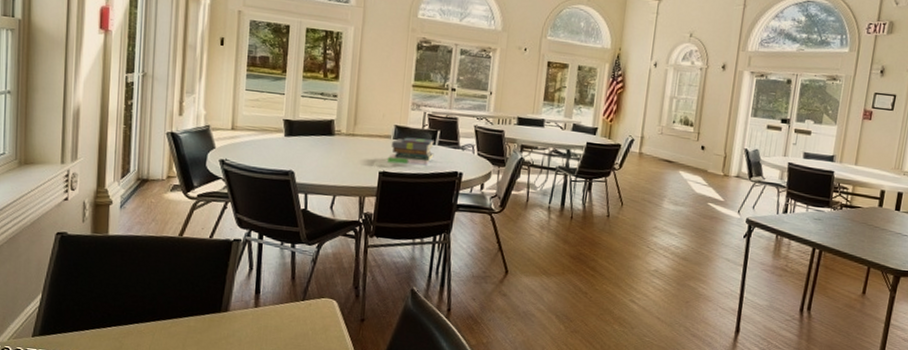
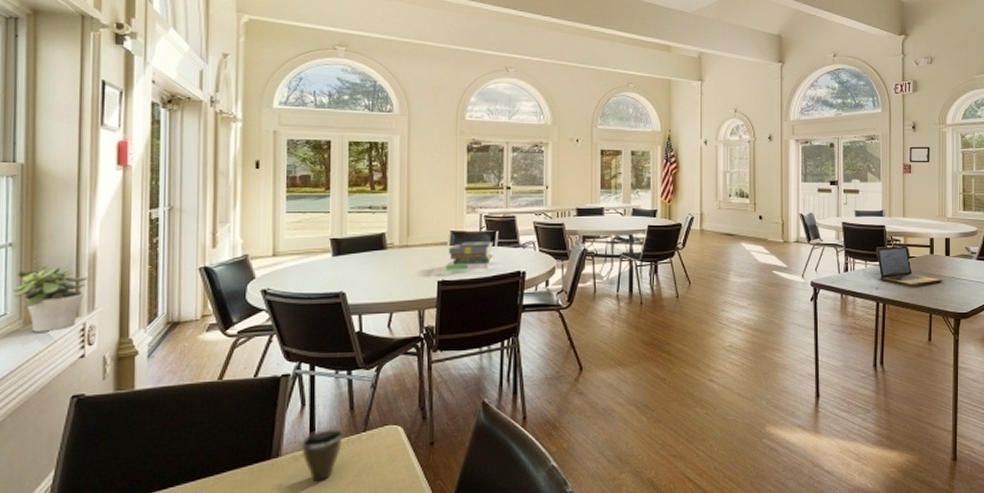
potted plant: none [10,113,72,174] -> present [13,264,87,332]
cup: none [247,293,284,338] -> present [301,428,343,481]
laptop: none [818,192,888,238] -> present [876,244,943,286]

